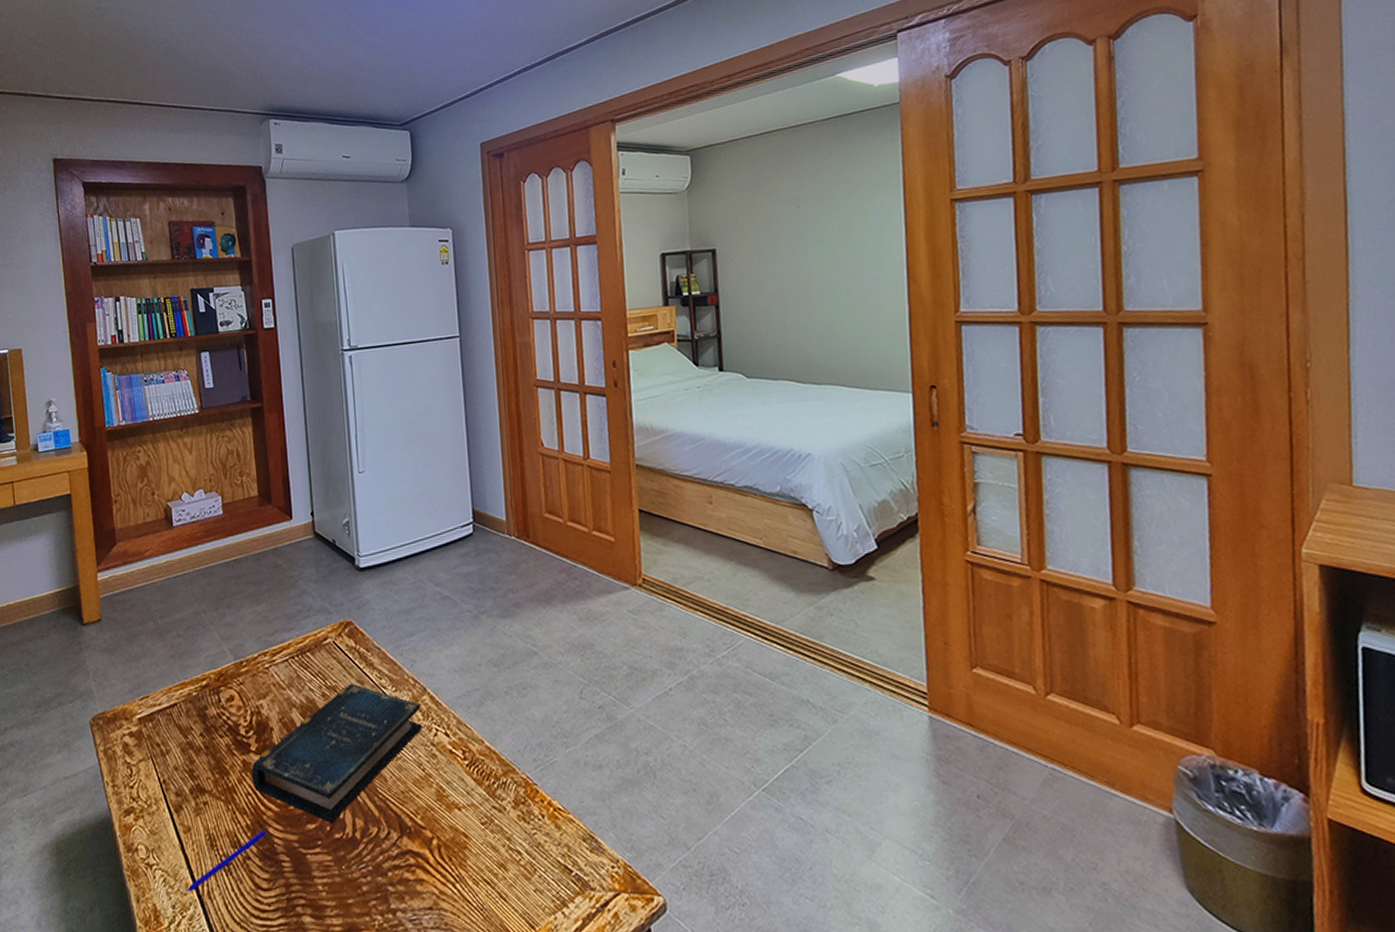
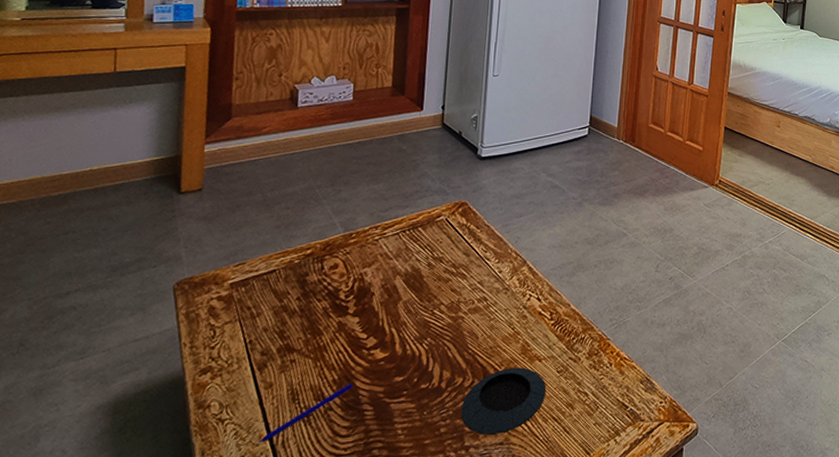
book: present [252,683,422,823] -> none [345,255,519,375]
saucer: none [380,817,473,898] -> present [460,367,547,436]

